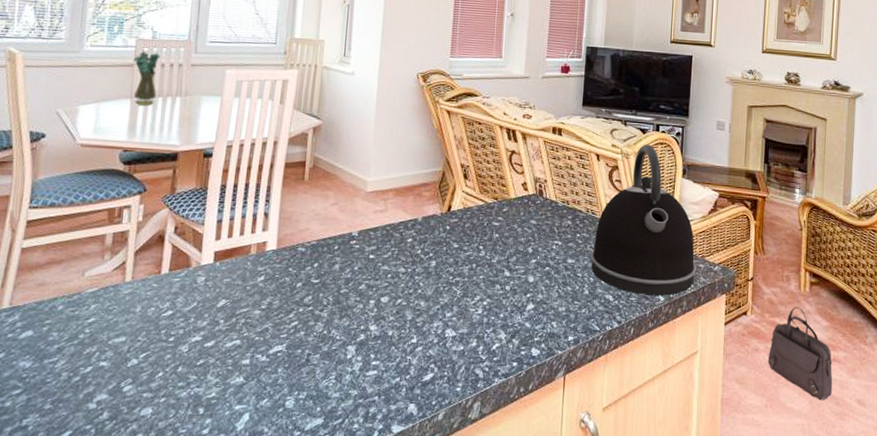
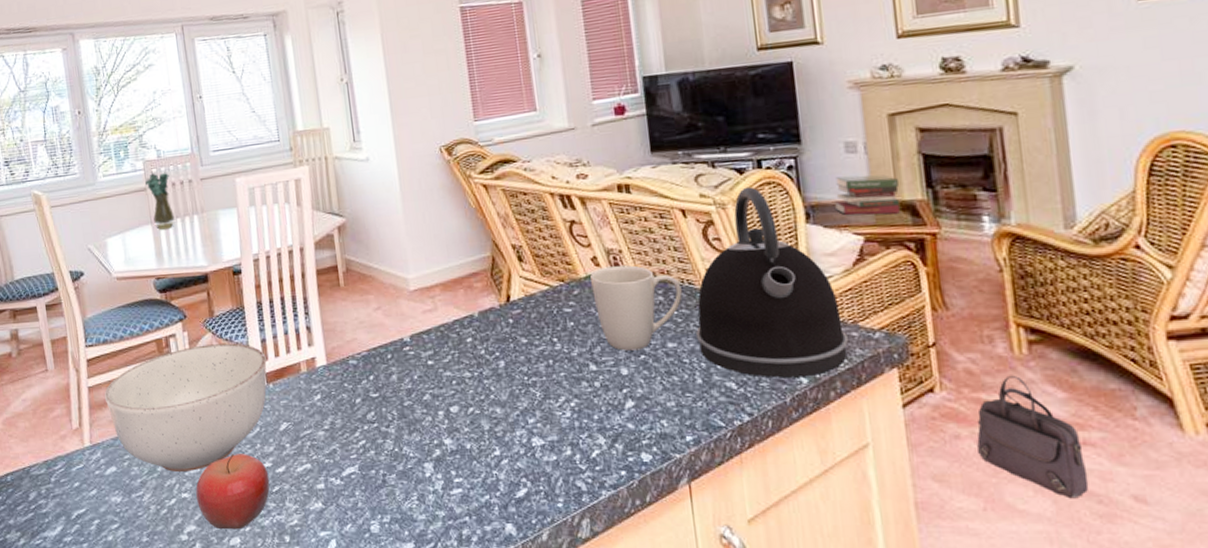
bowl: none [37,219,219,340] -> present [104,343,267,472]
fruit: none [115,326,197,400] -> present [196,454,270,530]
mug: none [518,192,586,263] -> present [590,265,683,351]
books: none [704,146,747,179] -> present [835,174,901,215]

